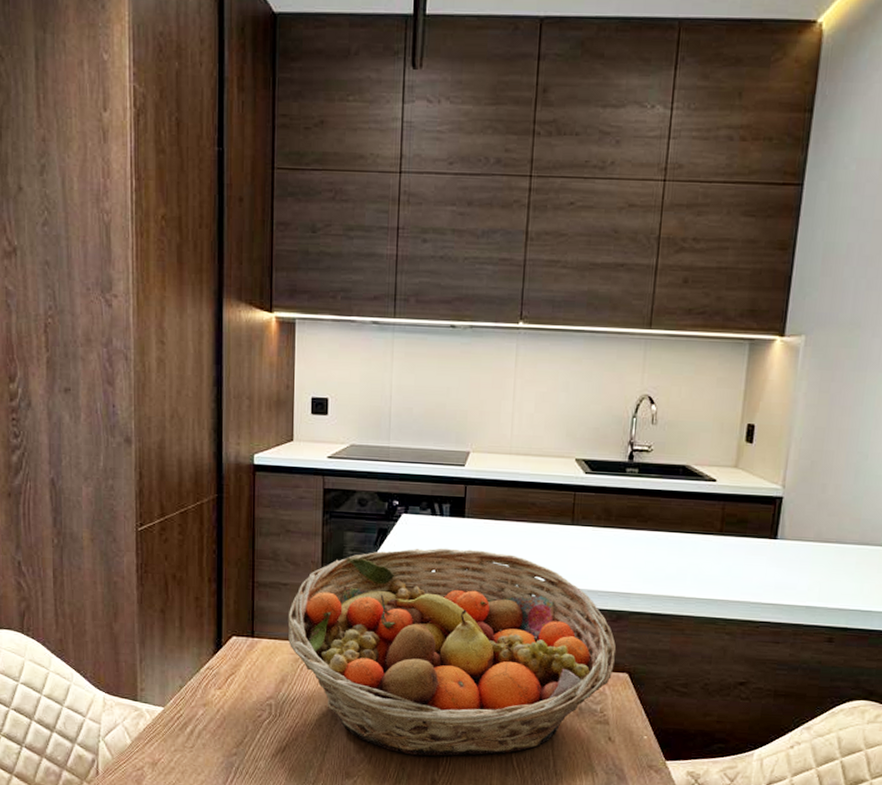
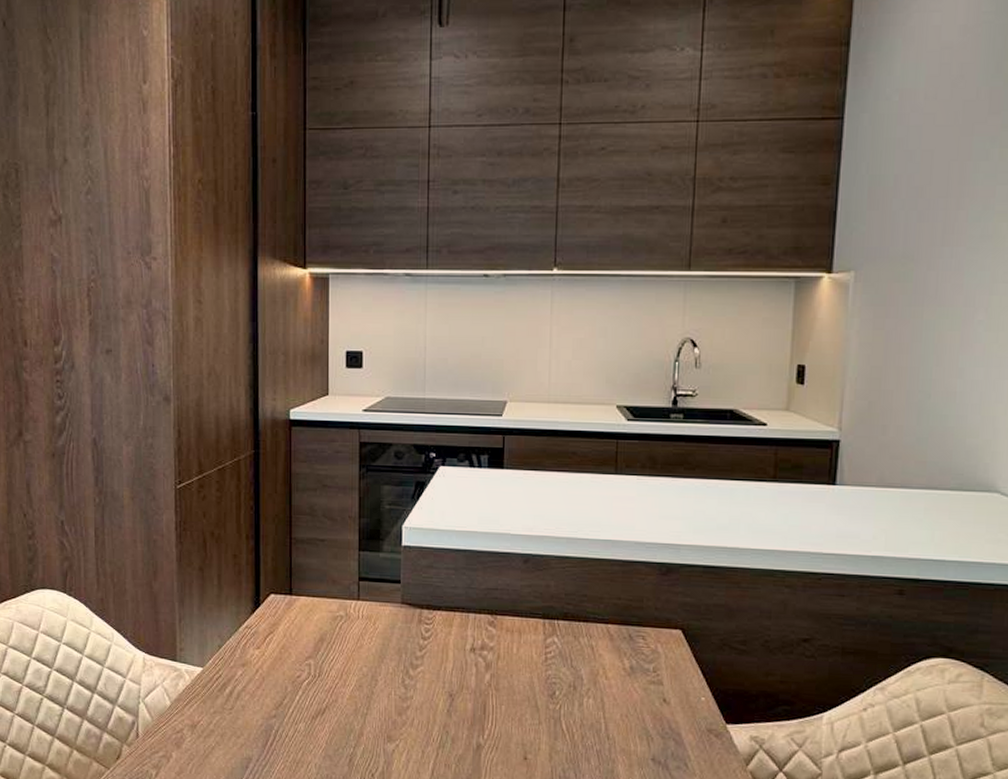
fruit basket: present [287,548,617,756] -> none [325,500,668,719]

